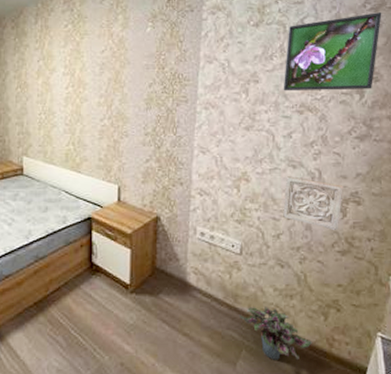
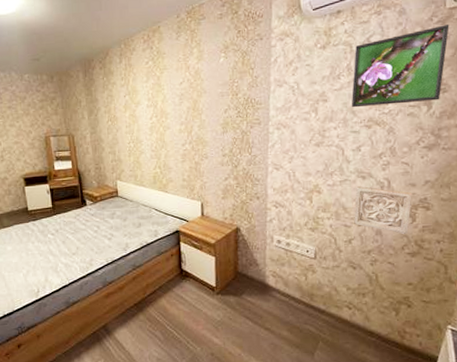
potted plant: present [238,307,313,361] -> none [315,304,385,351]

